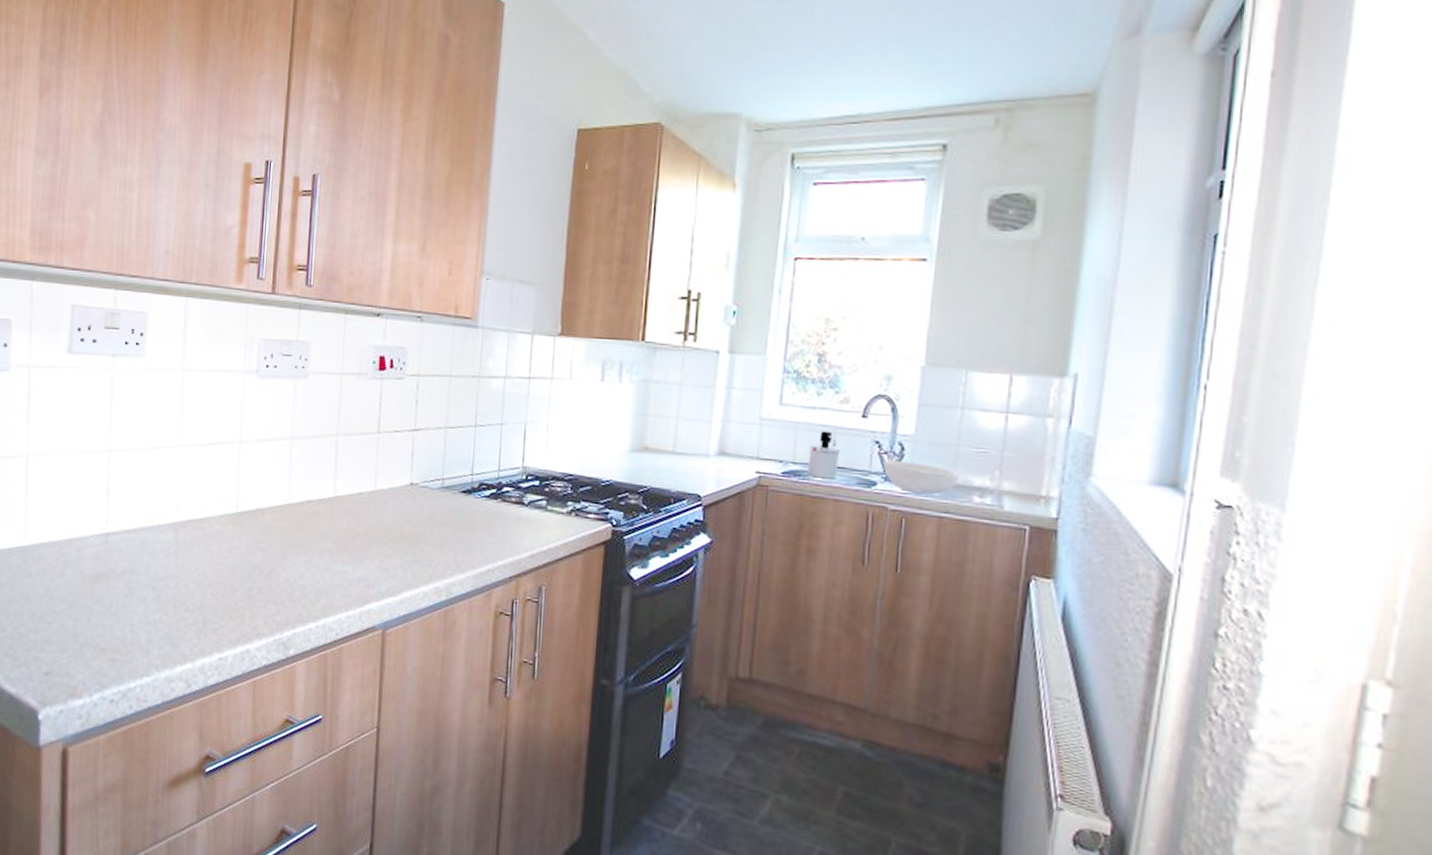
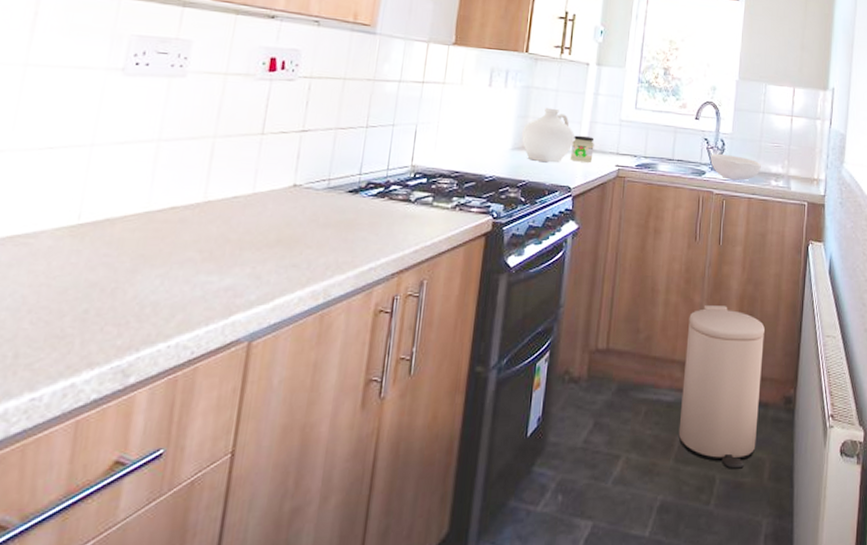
ceramic jug: none [640,404,703,468] -> present [521,107,574,163]
jar: none [698,436,729,468] -> present [569,135,595,163]
soap dispenser: present [807,431,841,479] -> none [655,130,680,170]
pedal bin: none [841,641,961,837] -> present [678,304,765,470]

